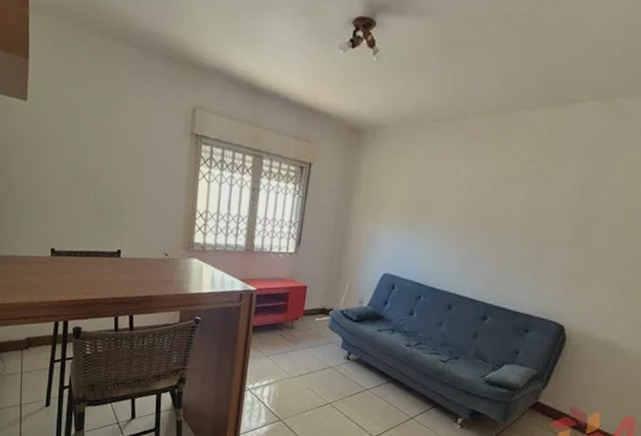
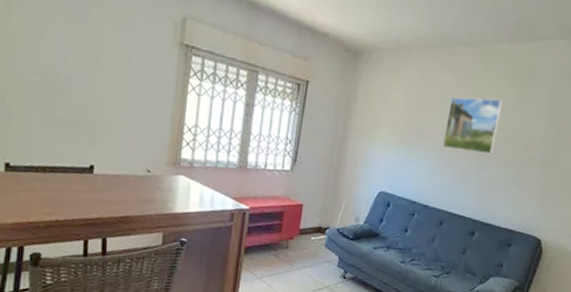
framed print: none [451,172,522,234] -> present [442,97,503,155]

